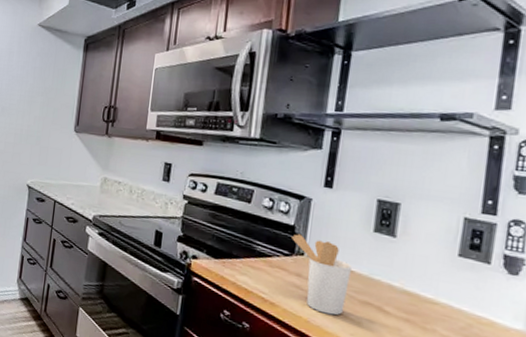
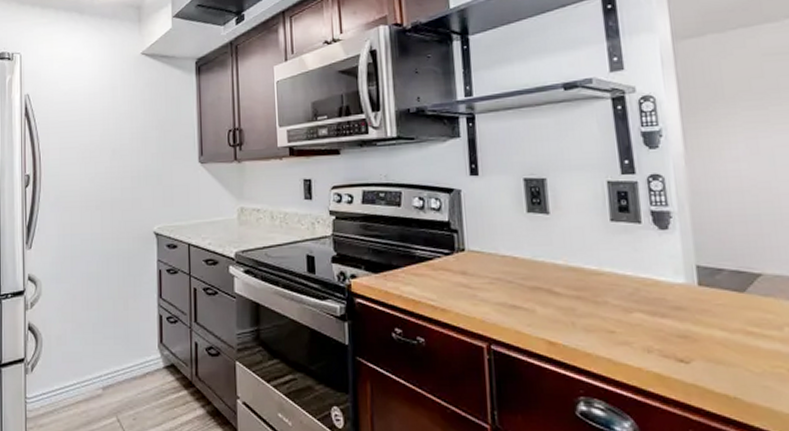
utensil holder: present [292,234,352,316] -> none [449,229,516,309]

